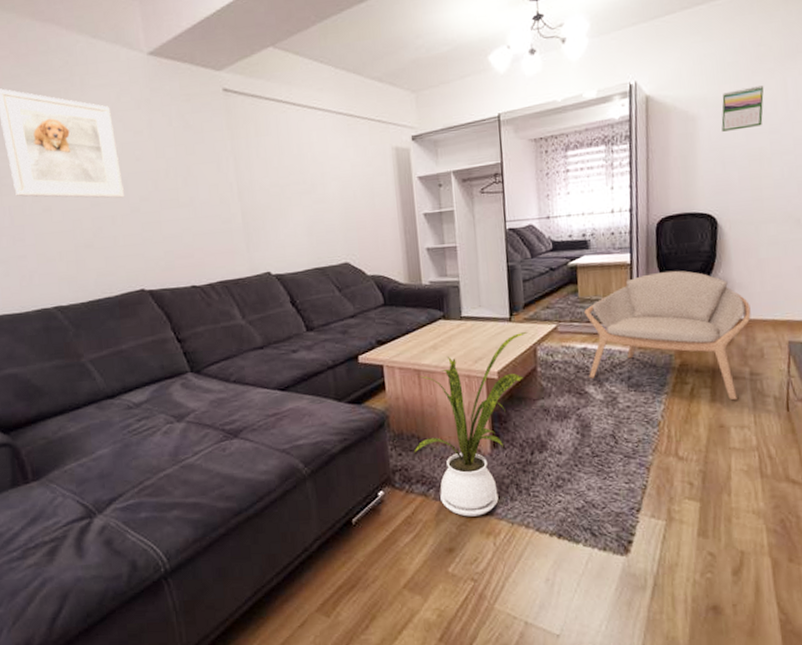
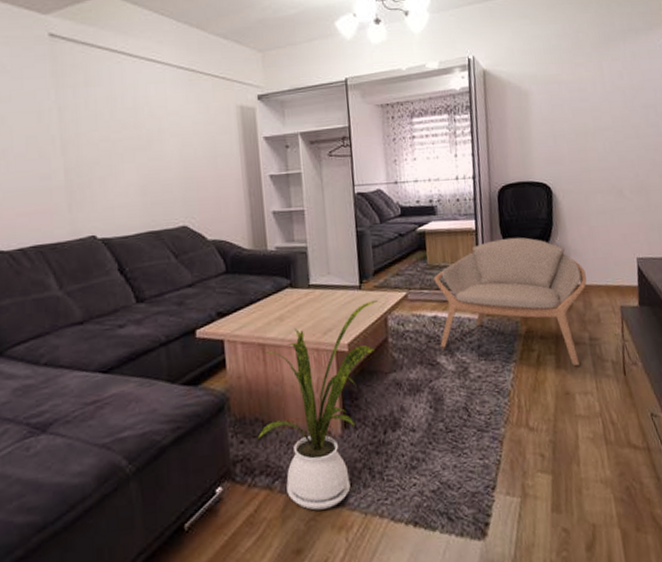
calendar: present [721,85,764,132] -> none [549,67,585,107]

